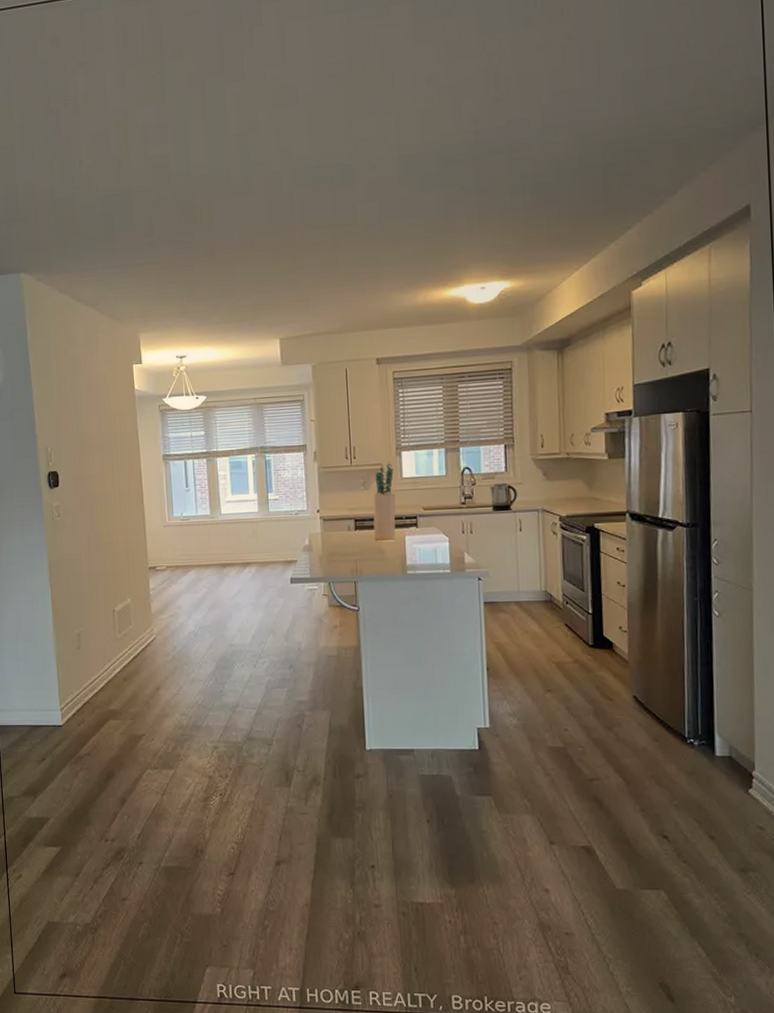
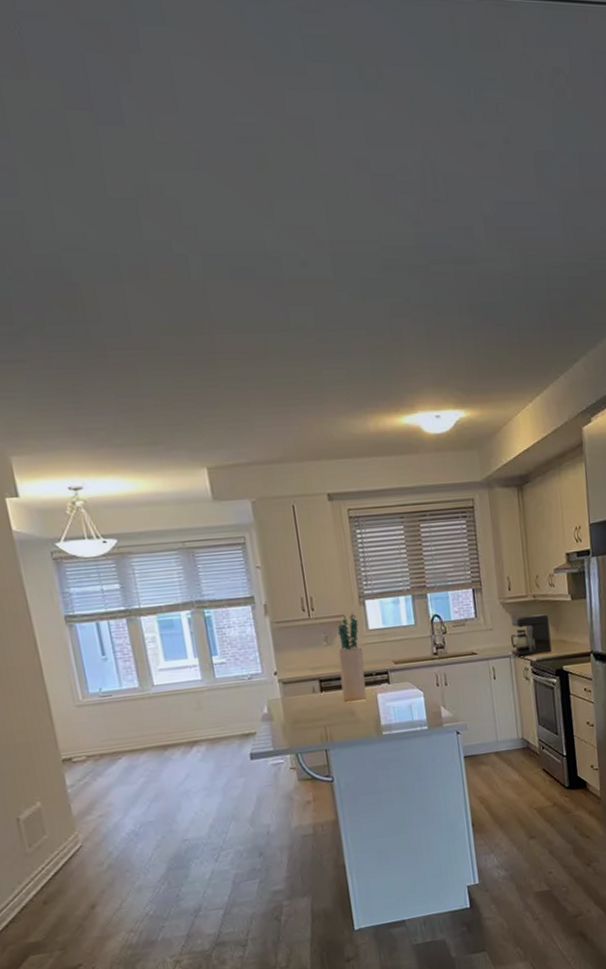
kettle: present [490,482,517,511] -> none [461,629,489,660]
coffee maker: none [539,470,583,511] -> present [510,613,552,657]

